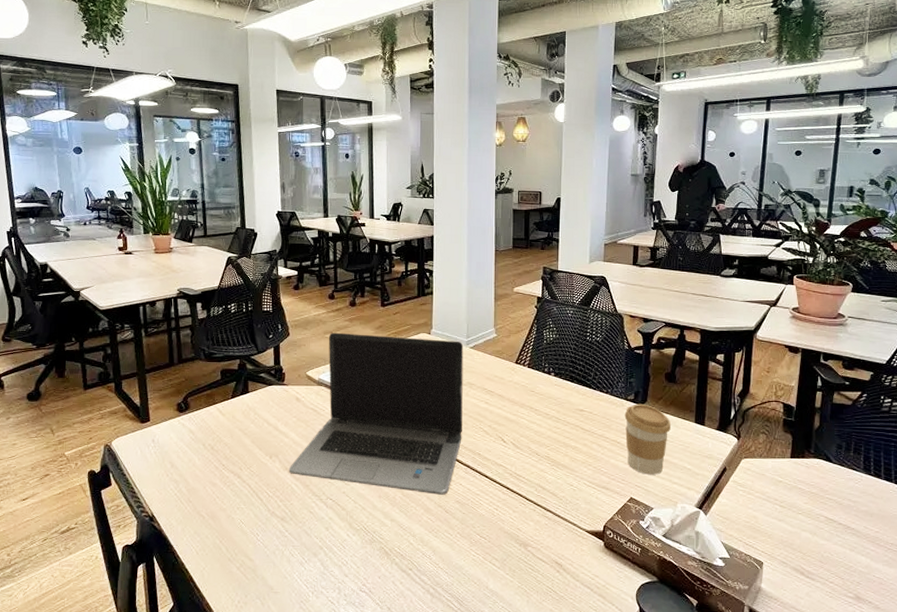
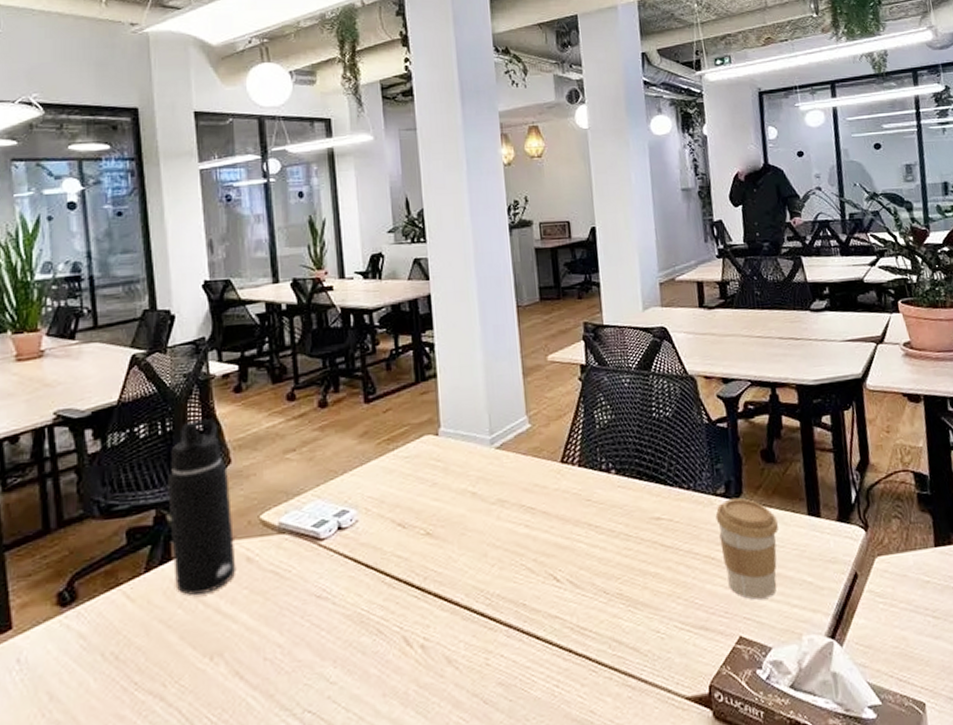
water bottle: none [248,305,289,417] -> present [168,419,236,595]
laptop computer: present [288,332,464,495] -> none [240,440,498,681]

